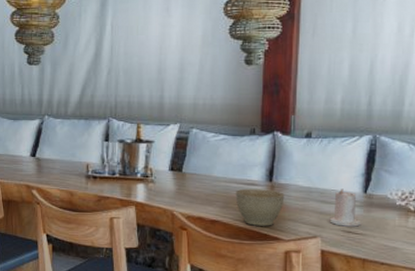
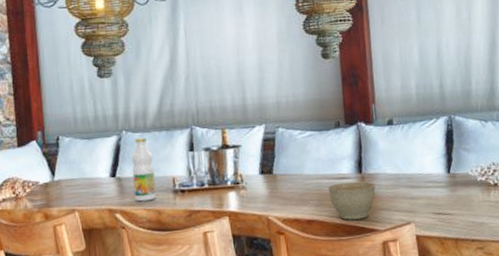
bottle: none [50,124,71,182] -> present [131,138,157,202]
candle: present [329,188,360,227] -> none [419,171,448,209]

